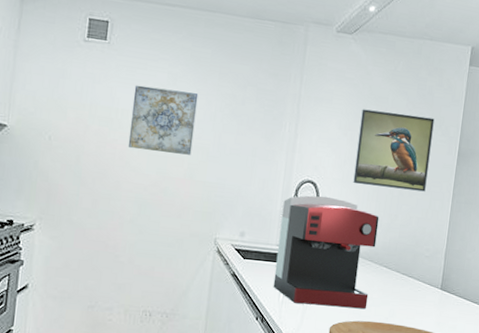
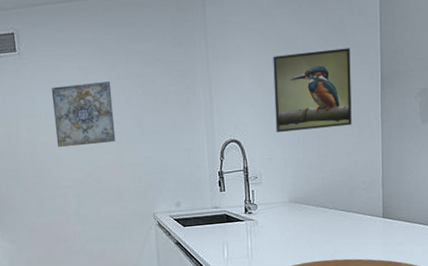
coffee maker: present [273,195,379,309] -> none [211,151,310,258]

